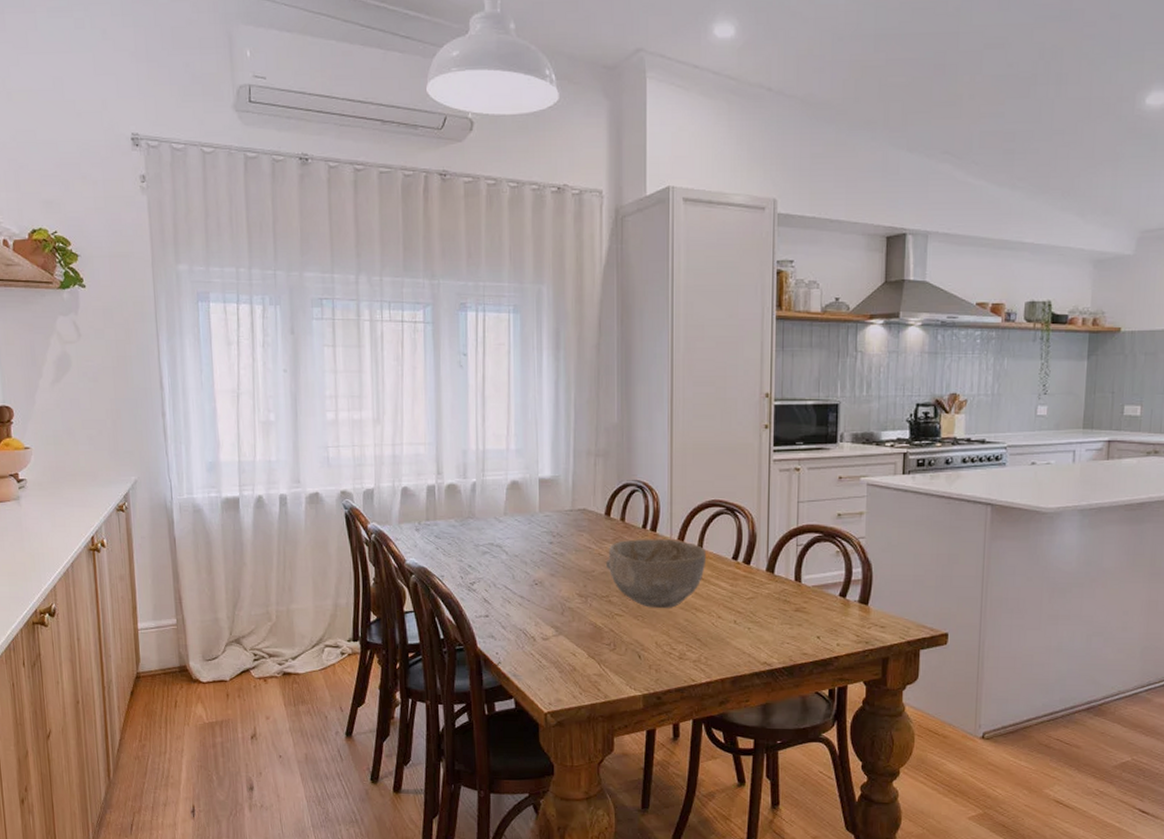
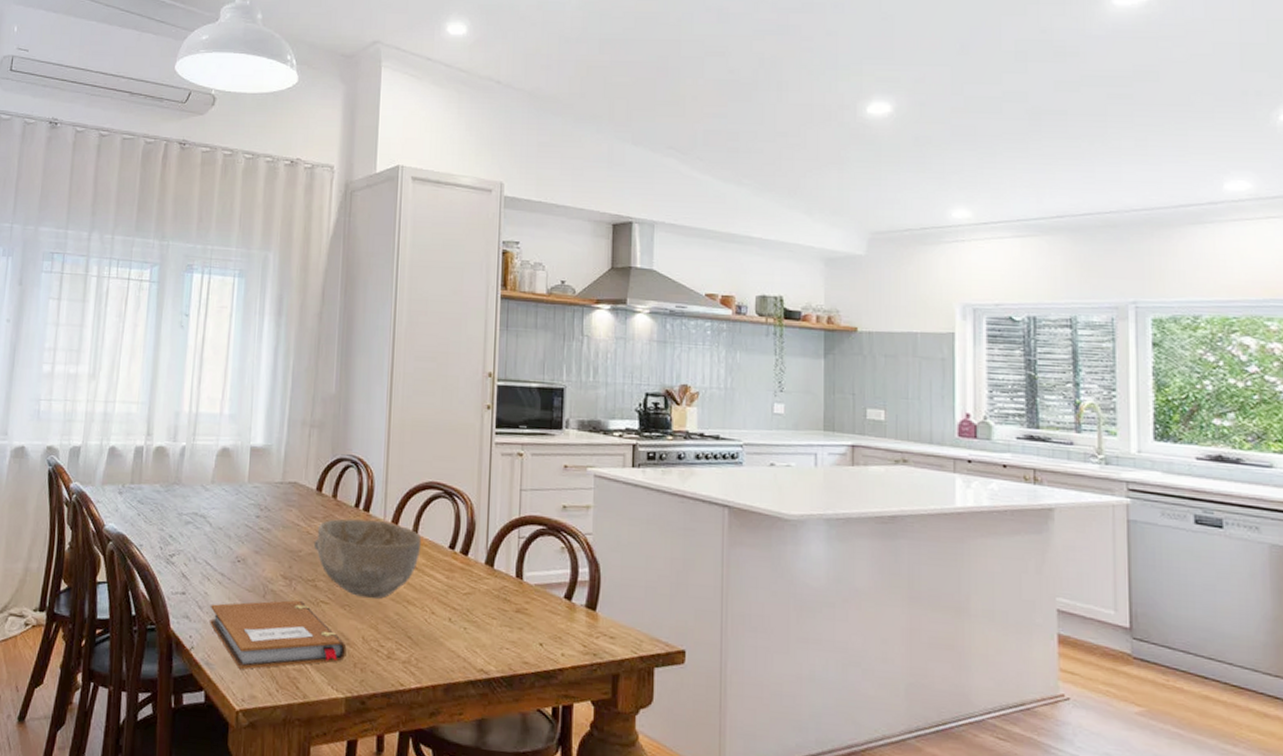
notebook: none [514,614,642,679] -> present [210,600,347,670]

